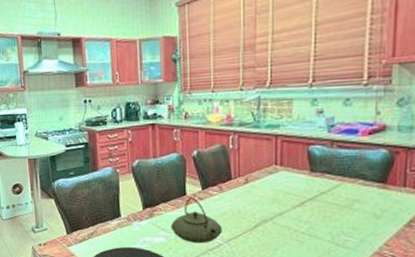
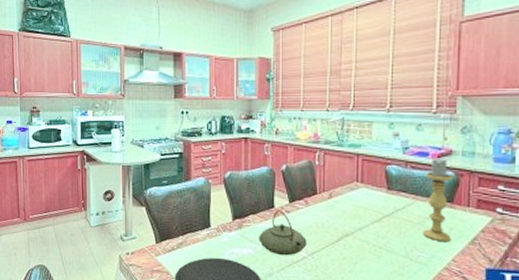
candle holder: none [351,134,387,226] -> present [423,158,453,242]

